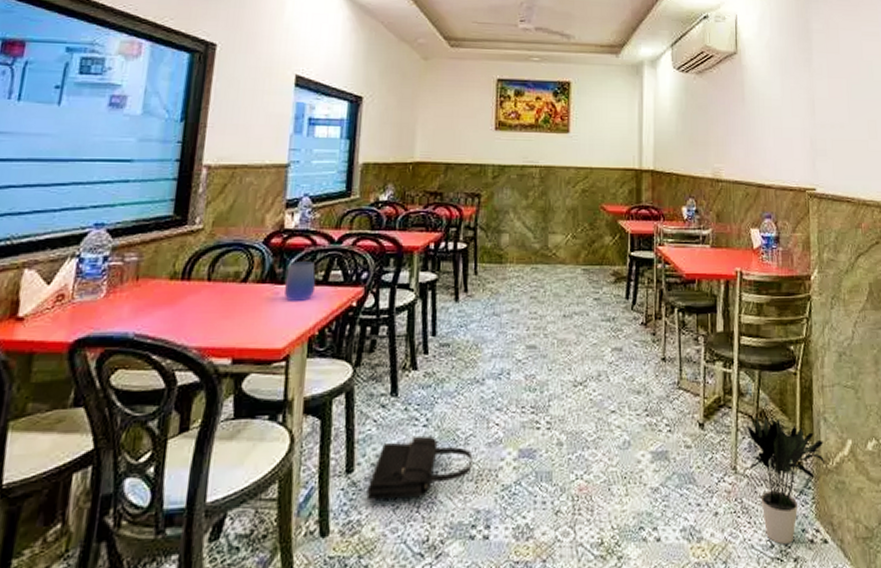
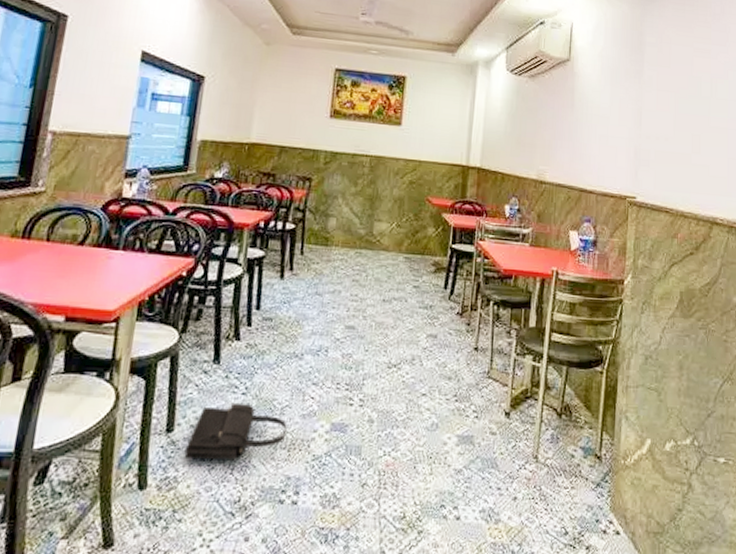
cup: present [284,261,316,301] -> none [118,229,149,267]
potted plant: present [746,416,826,545] -> none [550,410,625,533]

